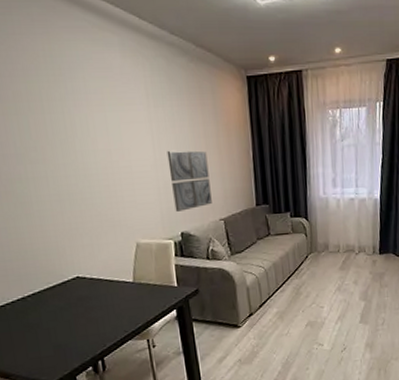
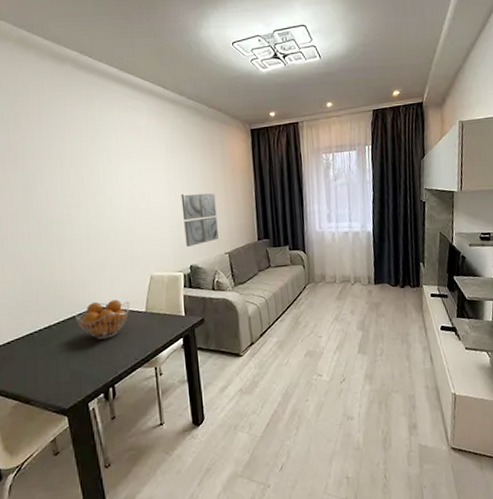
fruit basket: none [52,269,115,312] -> present [75,299,130,339]

